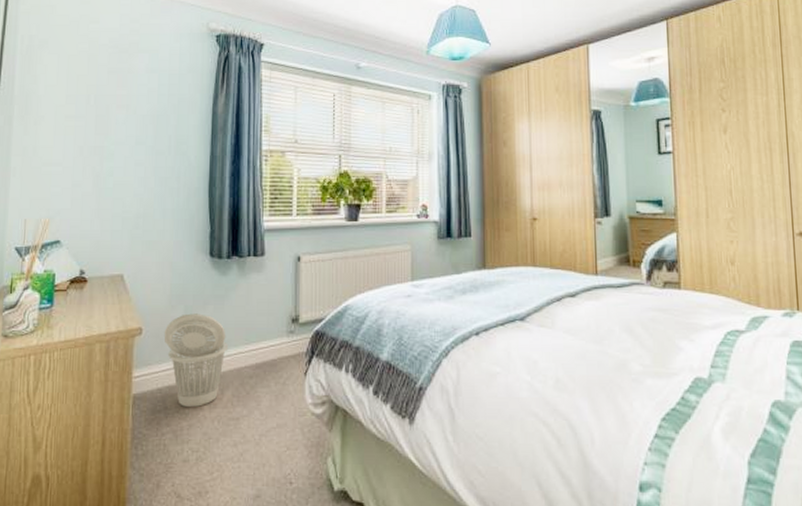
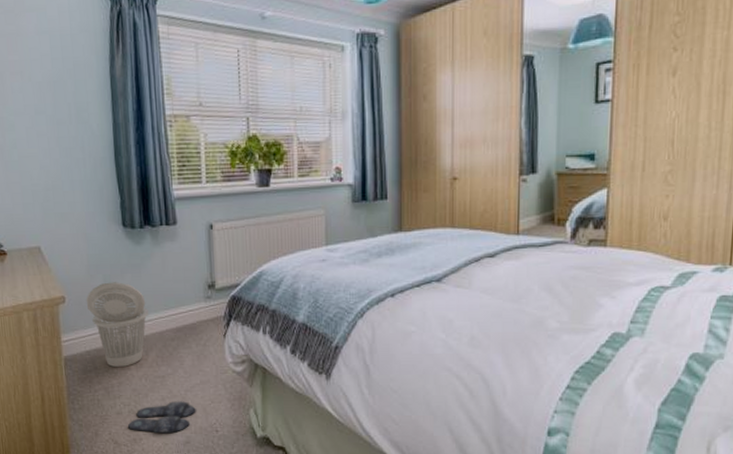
slippers: none [194,447,270,486] -> present [128,401,196,434]

